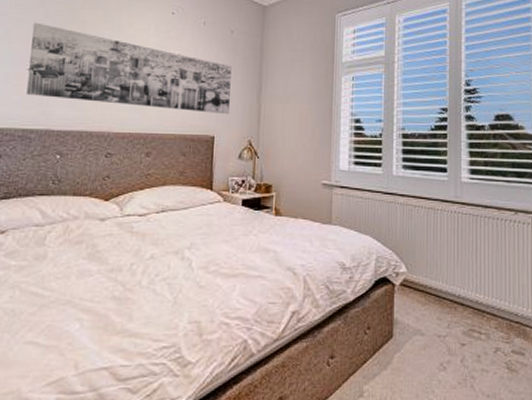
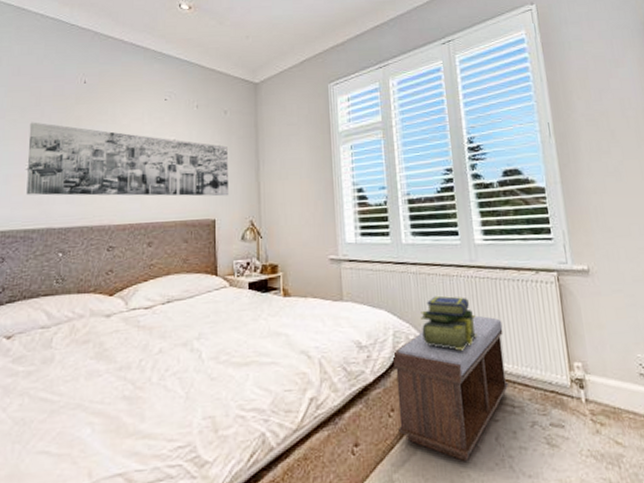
bench: none [373,248,479,380] -> present [393,315,509,462]
stack of books: none [403,227,455,279] -> present [421,295,478,351]

